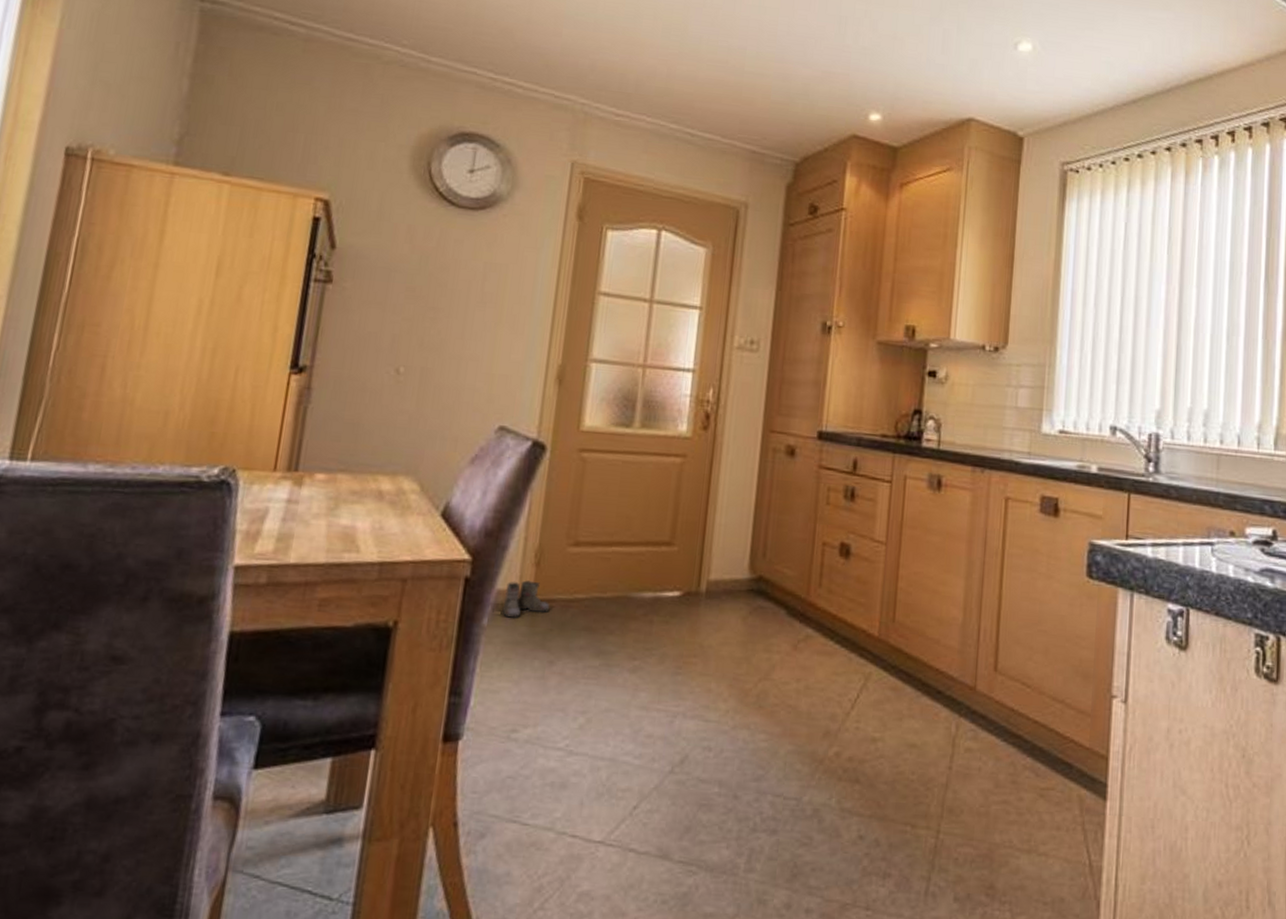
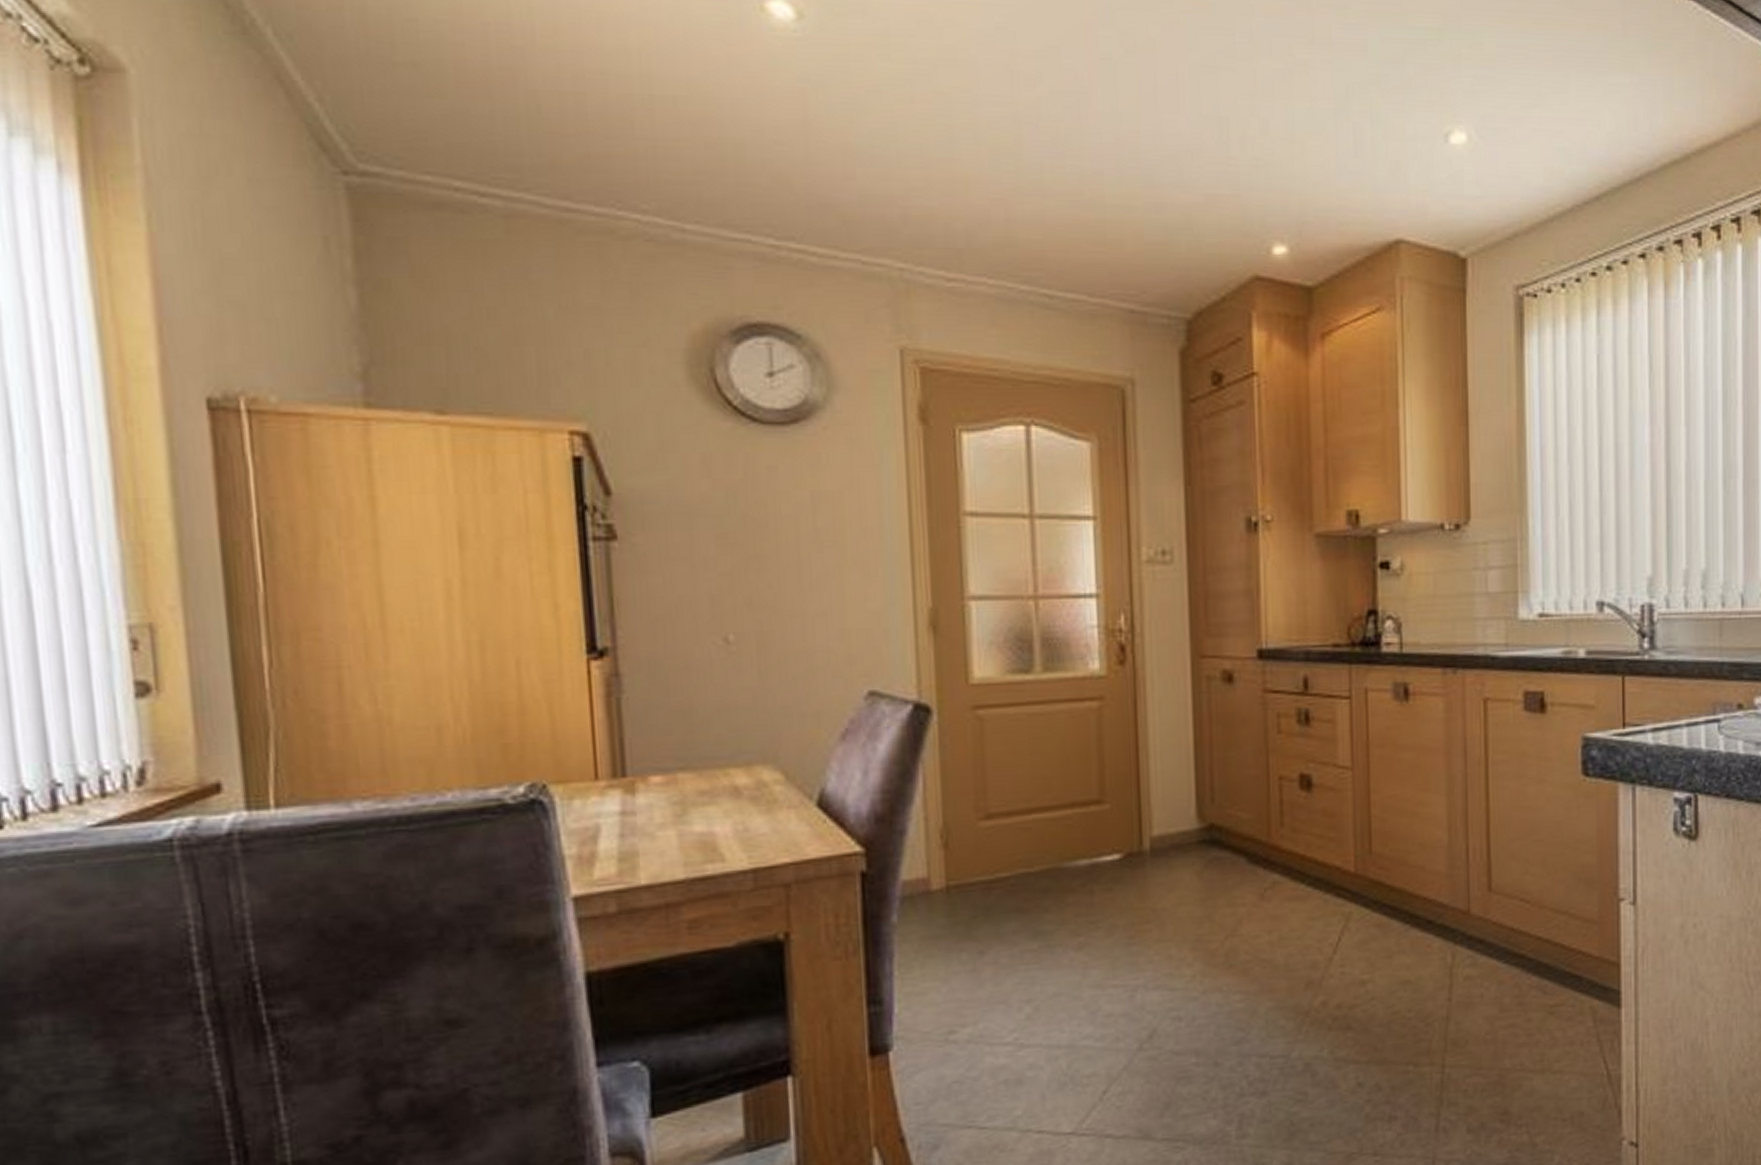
boots: present [502,580,550,619] -> none [912,865,970,911]

